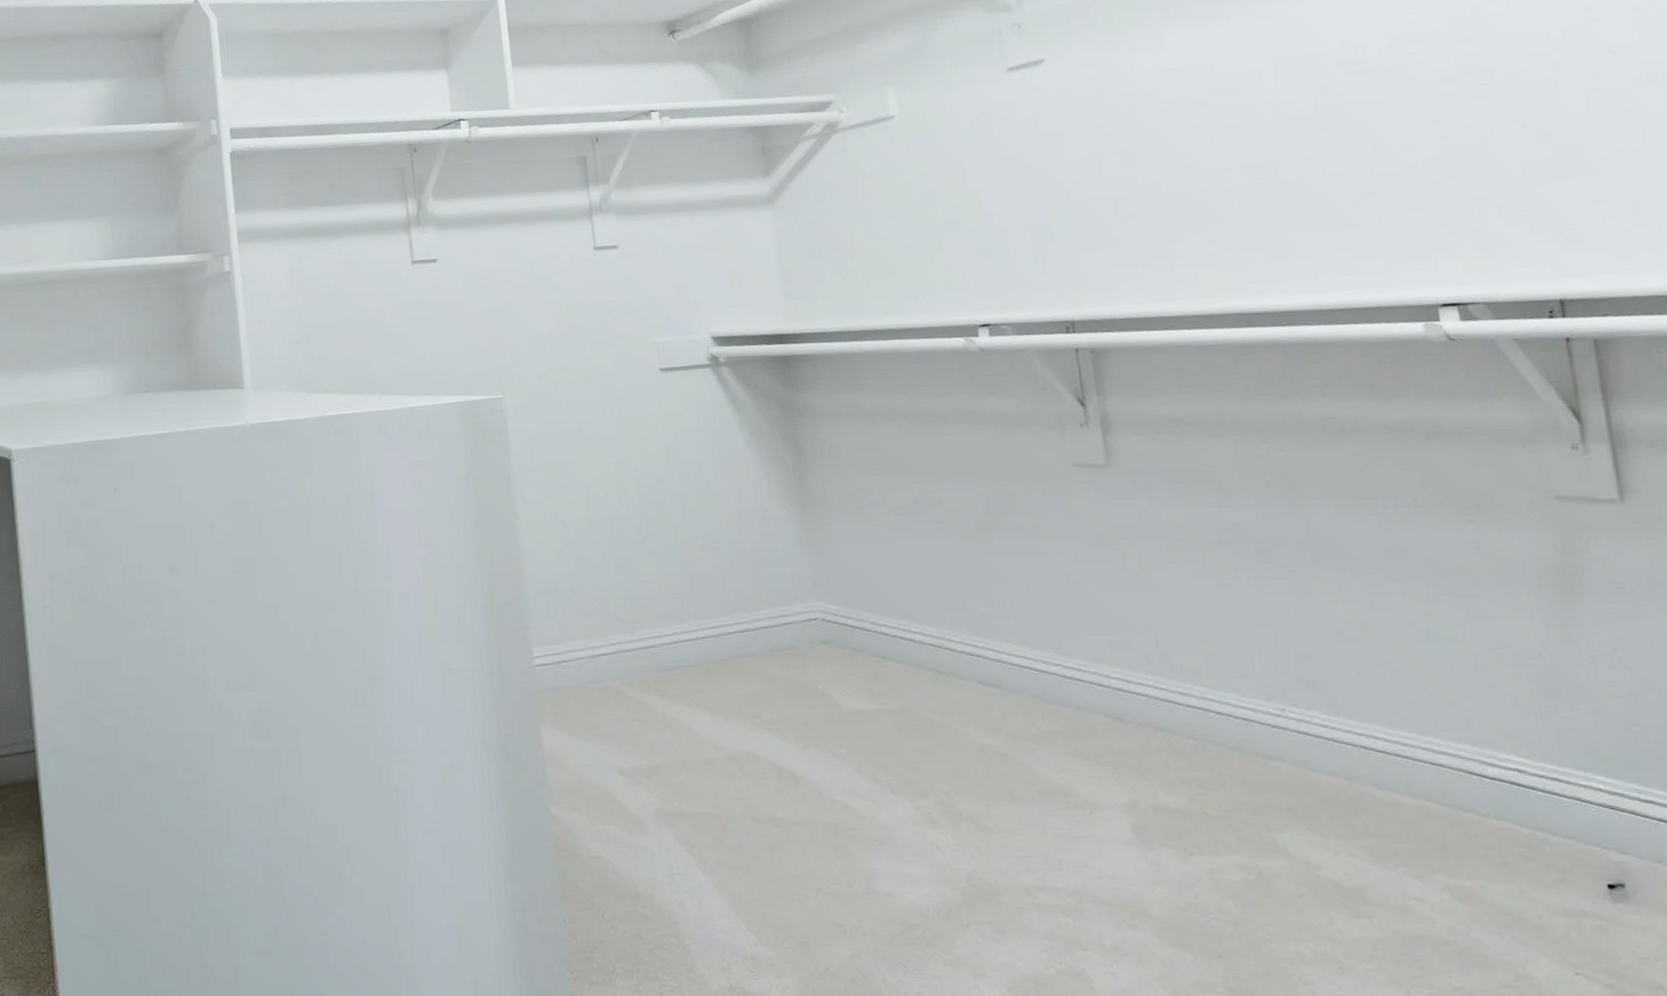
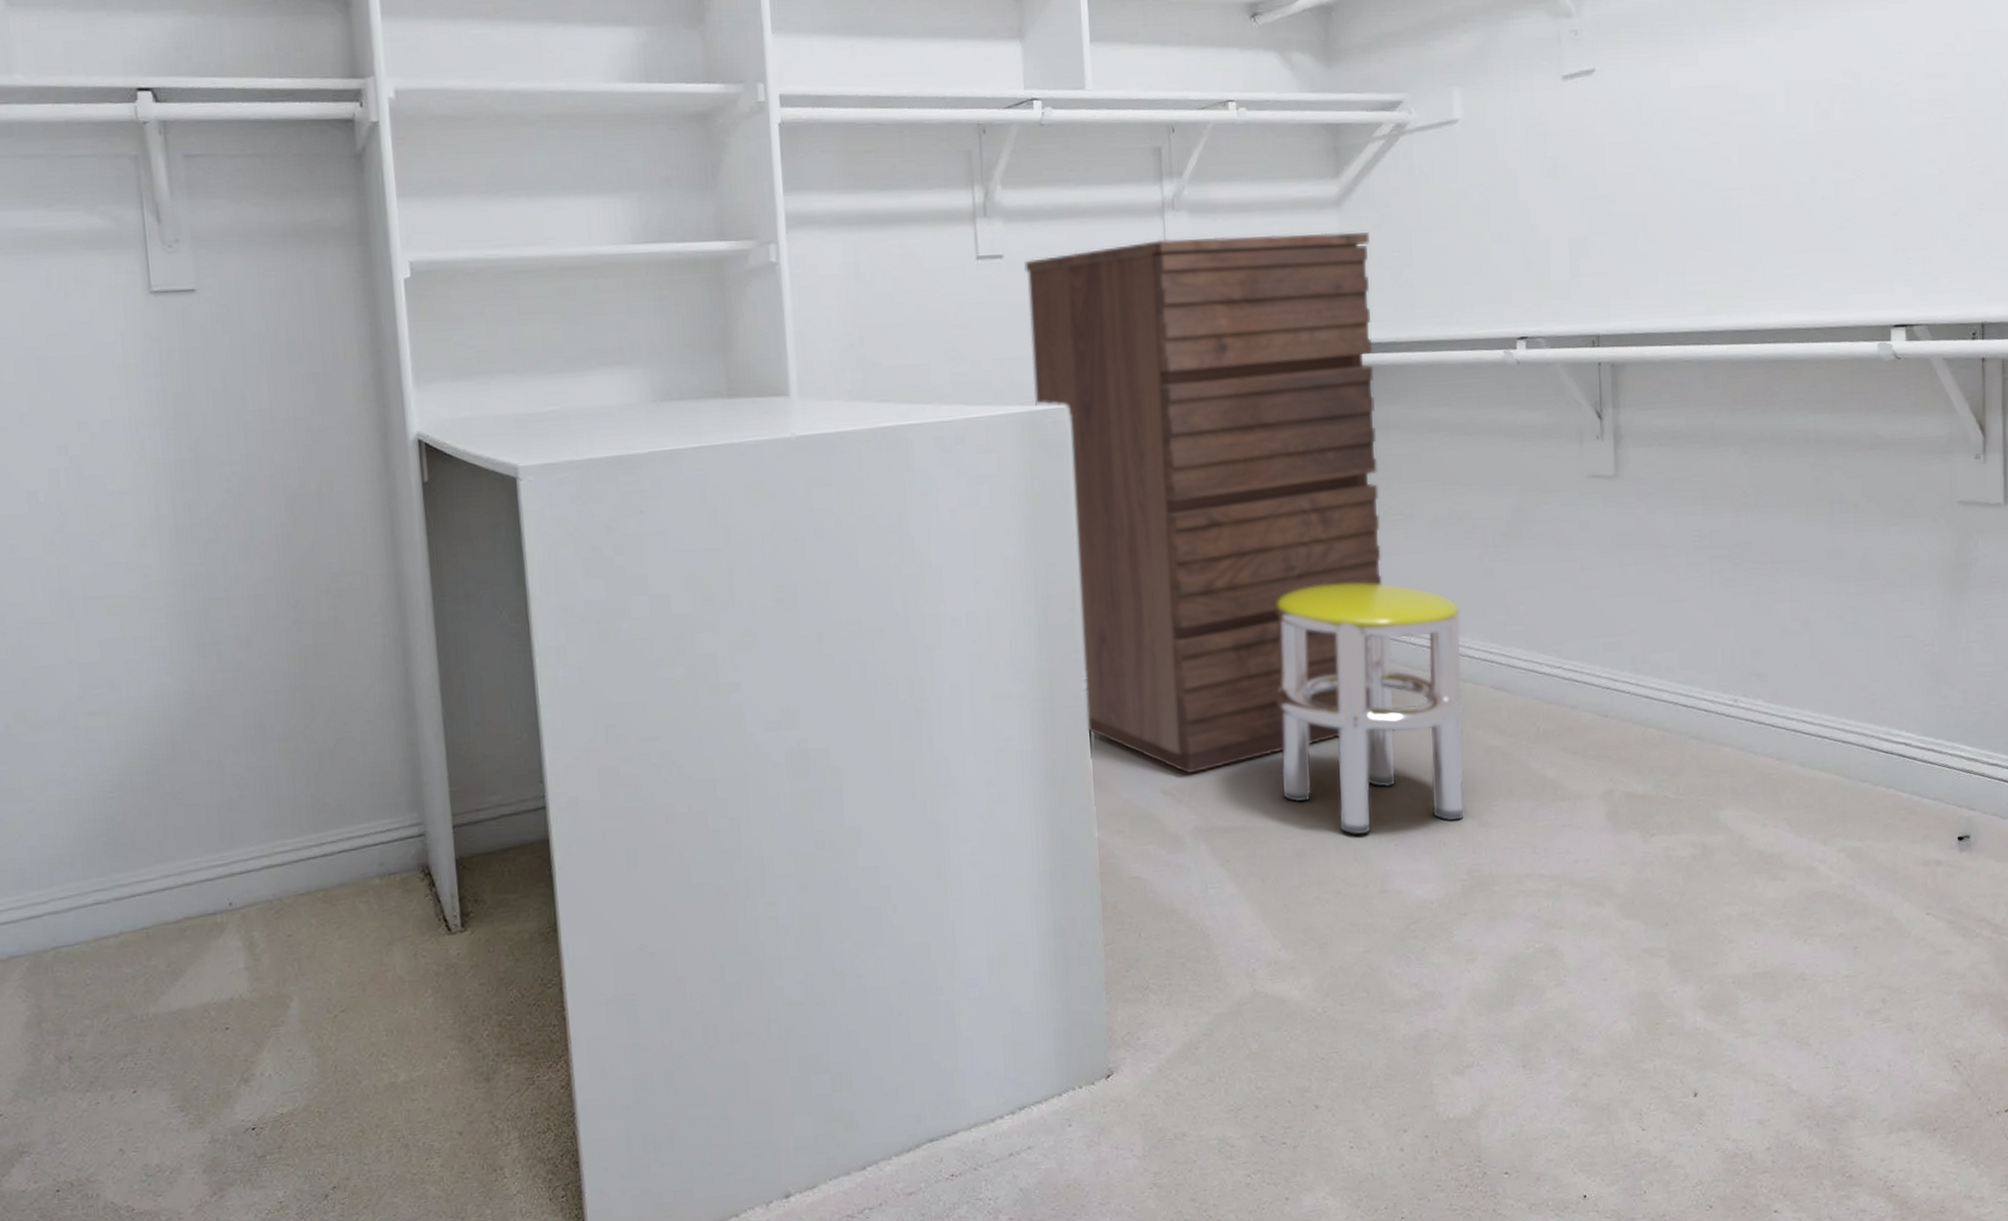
dresser: none [458,227,845,757] -> present [1024,232,1382,775]
stool: none [729,569,957,830] -> present [1275,582,1466,835]

